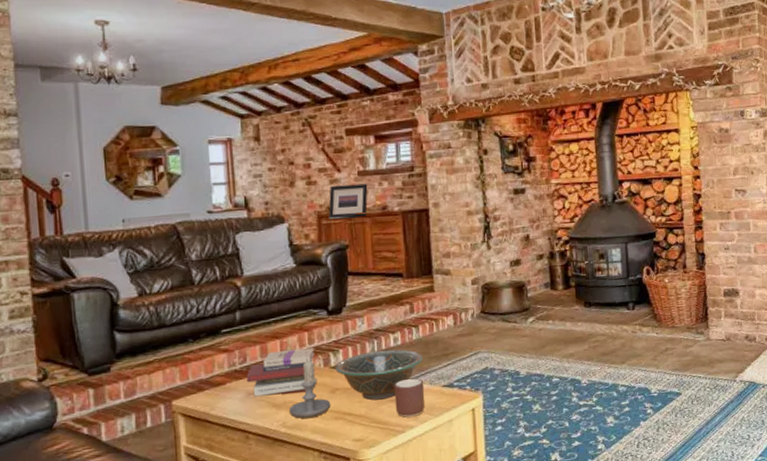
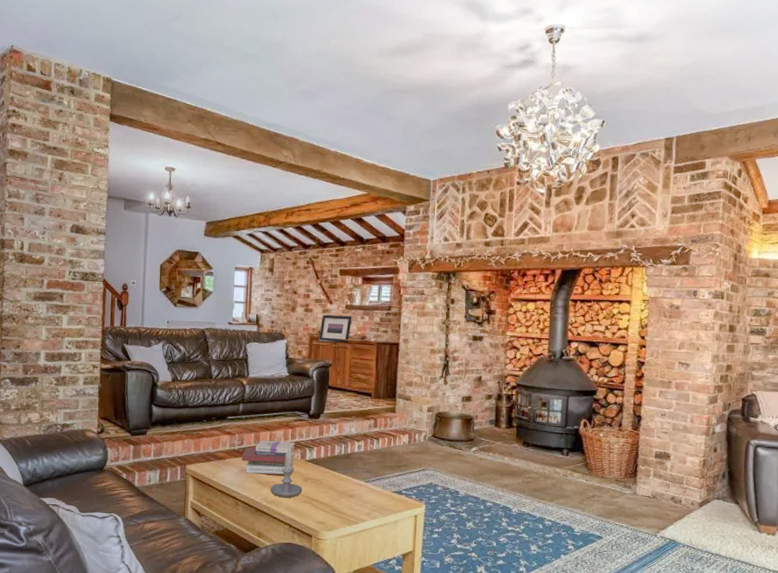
decorative bowl: present [334,349,423,401] -> none [309,453,380,494]
mug: present [394,378,425,418] -> none [352,480,378,512]

